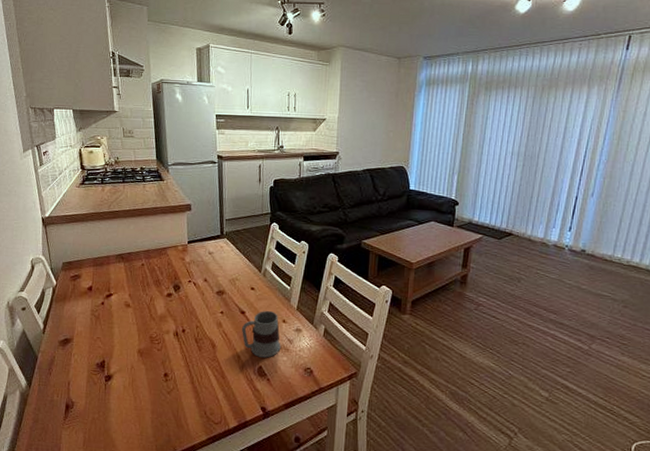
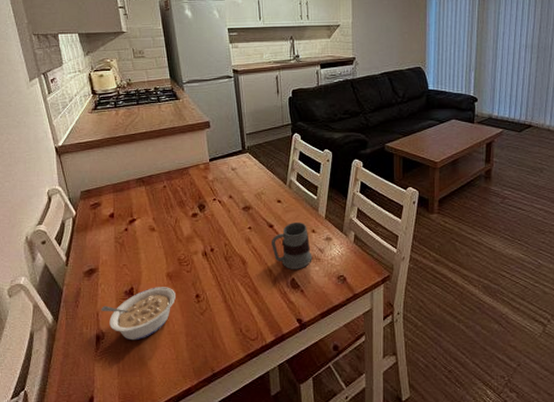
legume: none [72,362,145,413] -> present [101,287,176,341]

